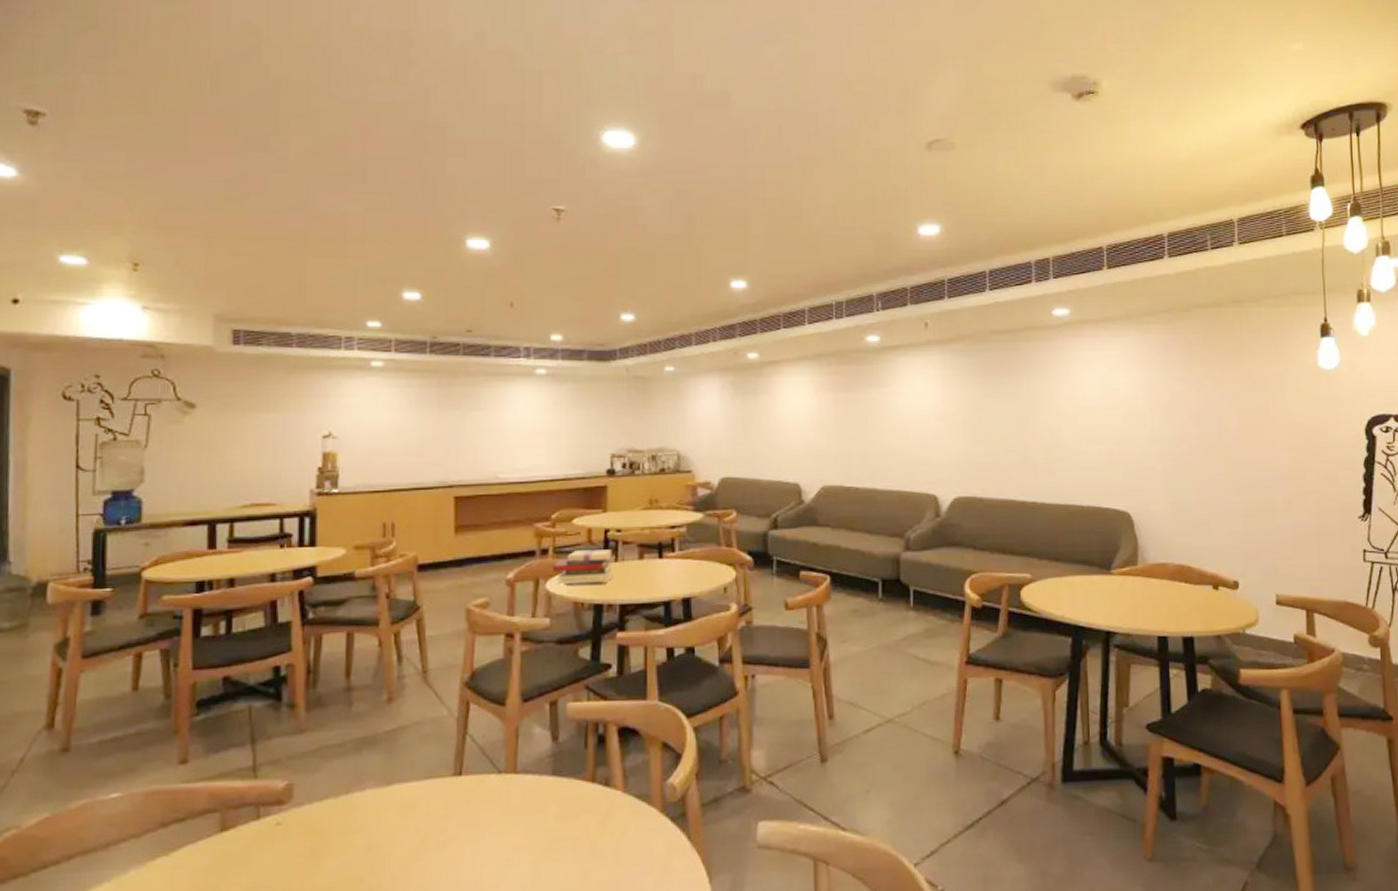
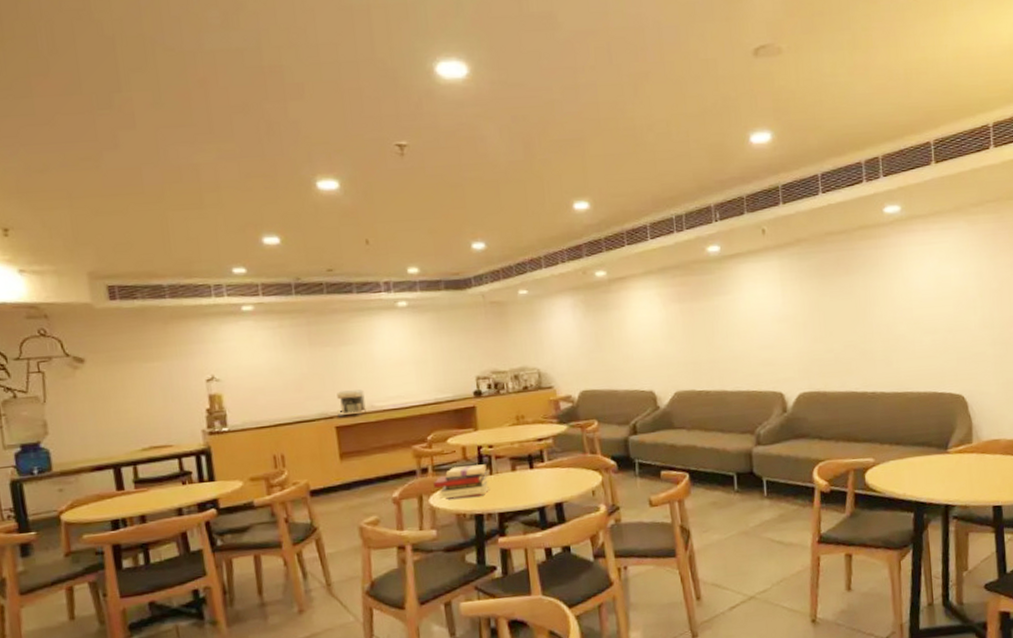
coffee maker: none [457,459,489,489] -> present [336,389,366,419]

